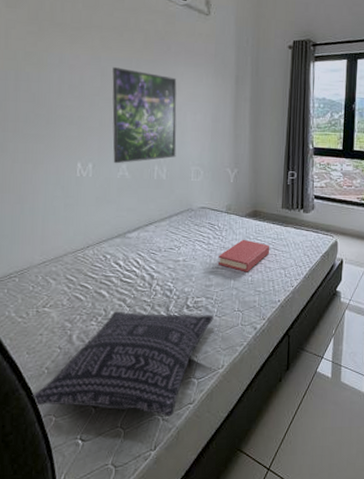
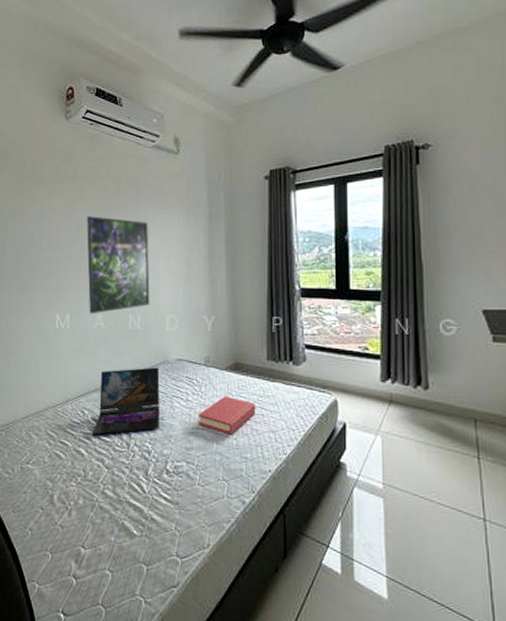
pillow: present [31,311,214,417] -> none [17,472,196,600]
laptop: none [113,214,183,278] -> present [92,367,160,436]

